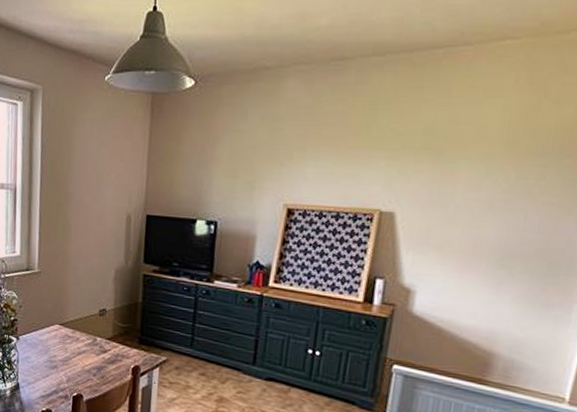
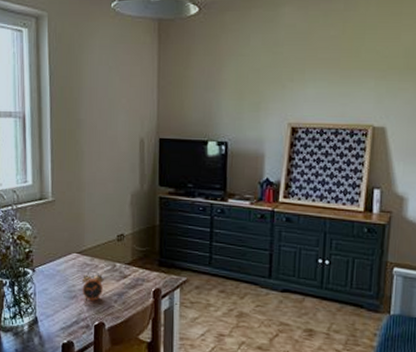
alarm clock: none [62,343,84,374] -> present [81,271,104,302]

